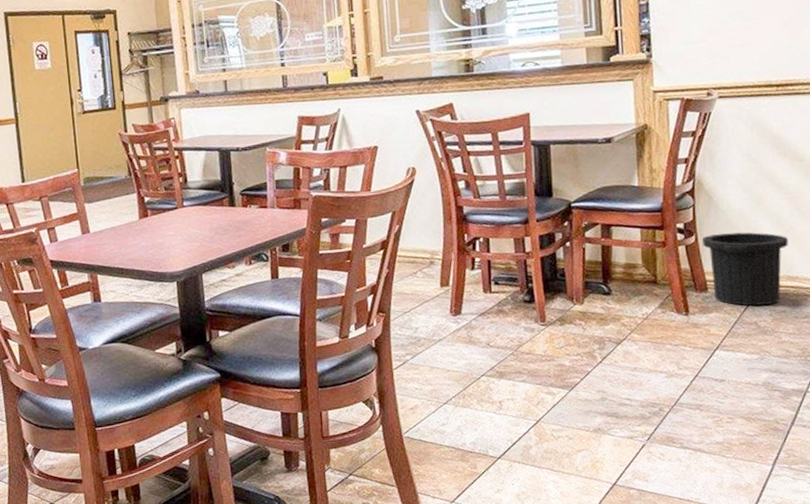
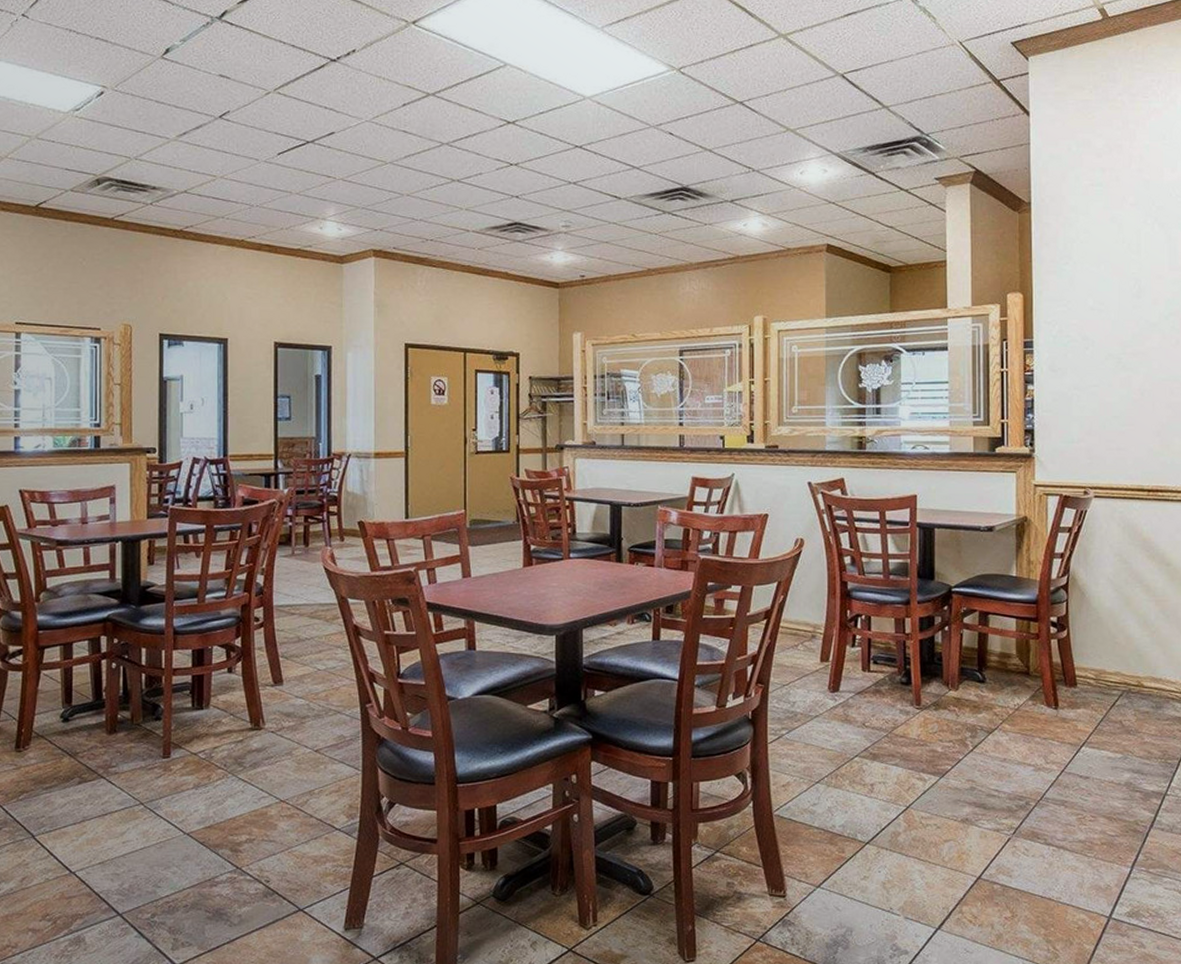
trash can: present [702,232,788,306] -> none [1074,630,1153,704]

